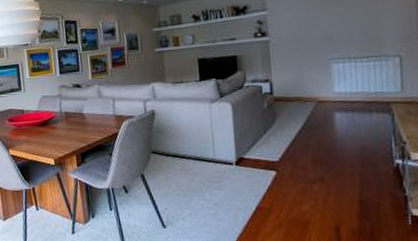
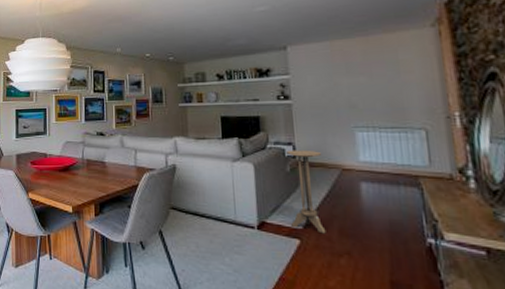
side table: none [264,85,301,164] -> present [287,149,326,234]

